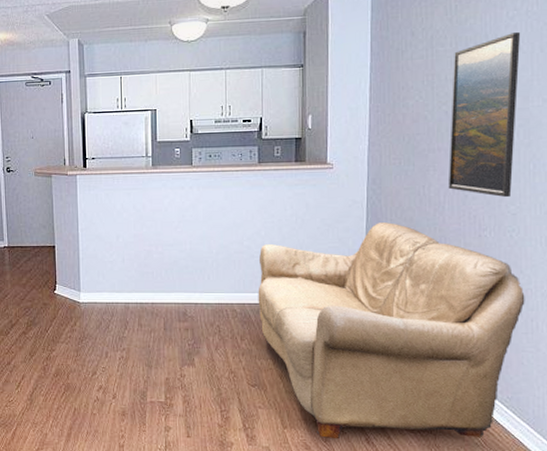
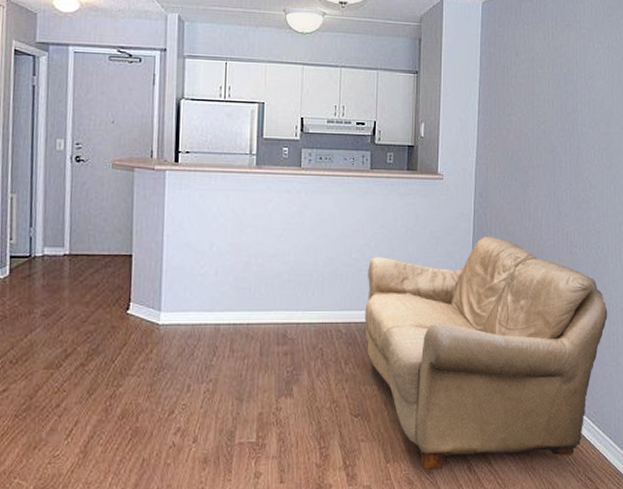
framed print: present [448,32,521,198] -> none [545,63,604,216]

